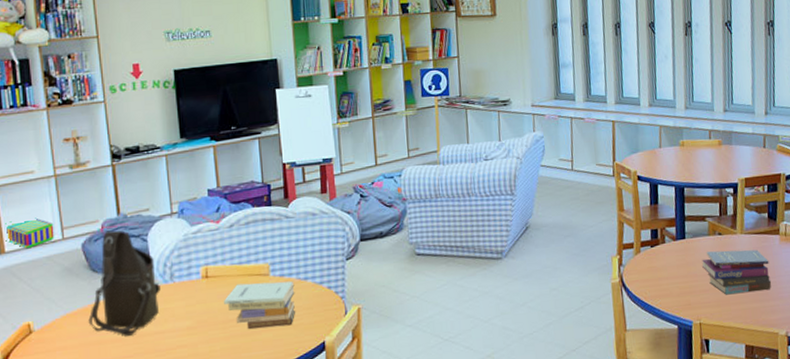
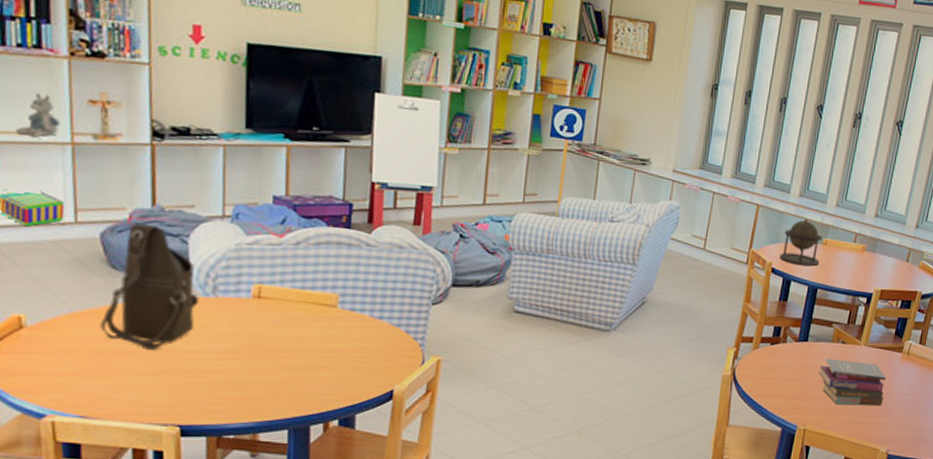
polar bear: none [15,141,44,178] -> present [16,93,59,139]
books: present [224,281,295,329] -> none [277,311,367,366]
globe: none [642,125,680,170] -> present [779,218,822,267]

